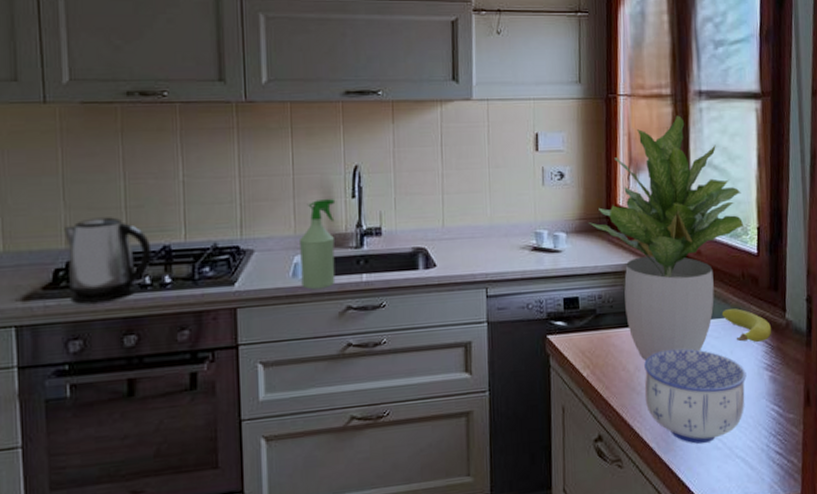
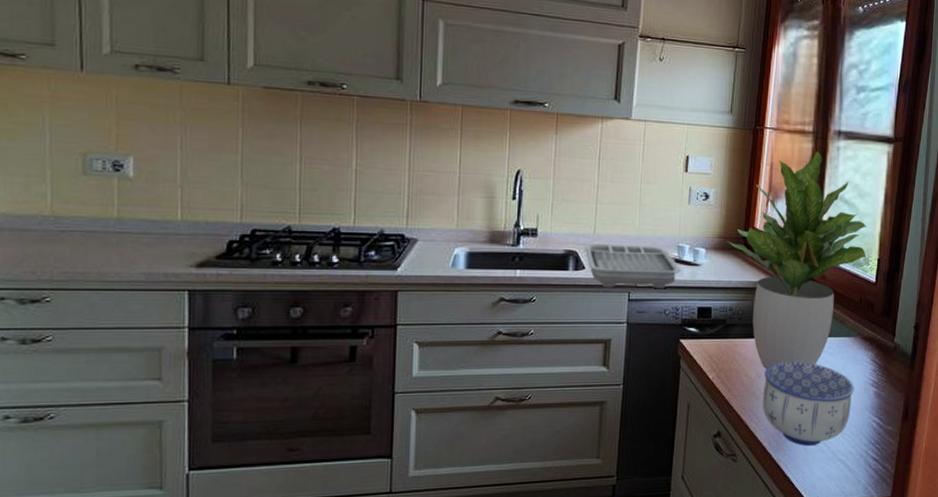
kettle: present [64,217,152,306] -> none [240,196,322,277]
spray bottle: present [298,199,336,290] -> none [459,198,497,281]
dish rack: none [433,235,542,285] -> present [584,243,682,289]
fruit: present [722,308,771,342] -> none [838,330,880,360]

